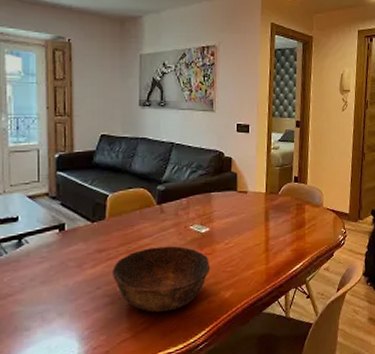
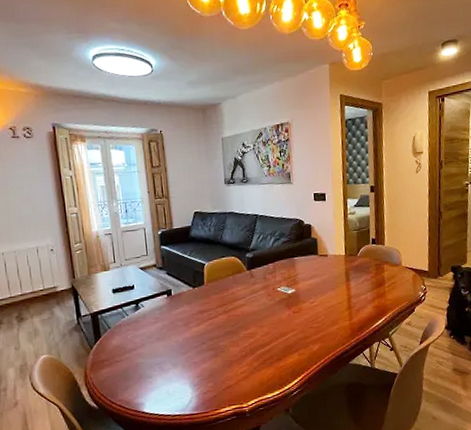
bowl: present [113,245,211,313] -> none [214,305,299,364]

